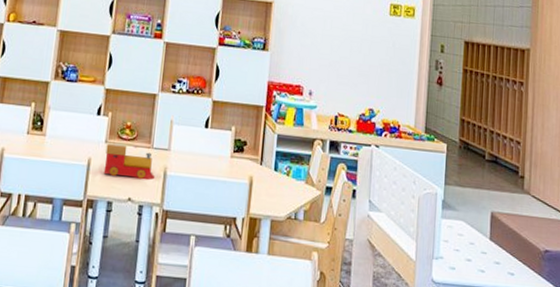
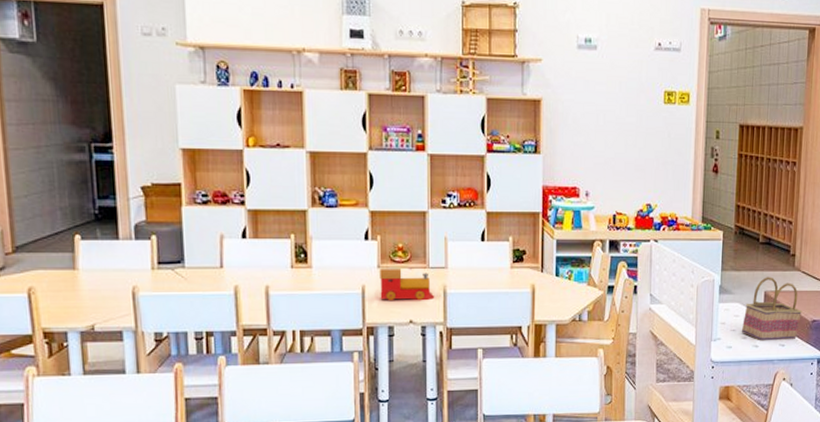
basket: none [465,196,534,270] -> present [741,277,803,341]

